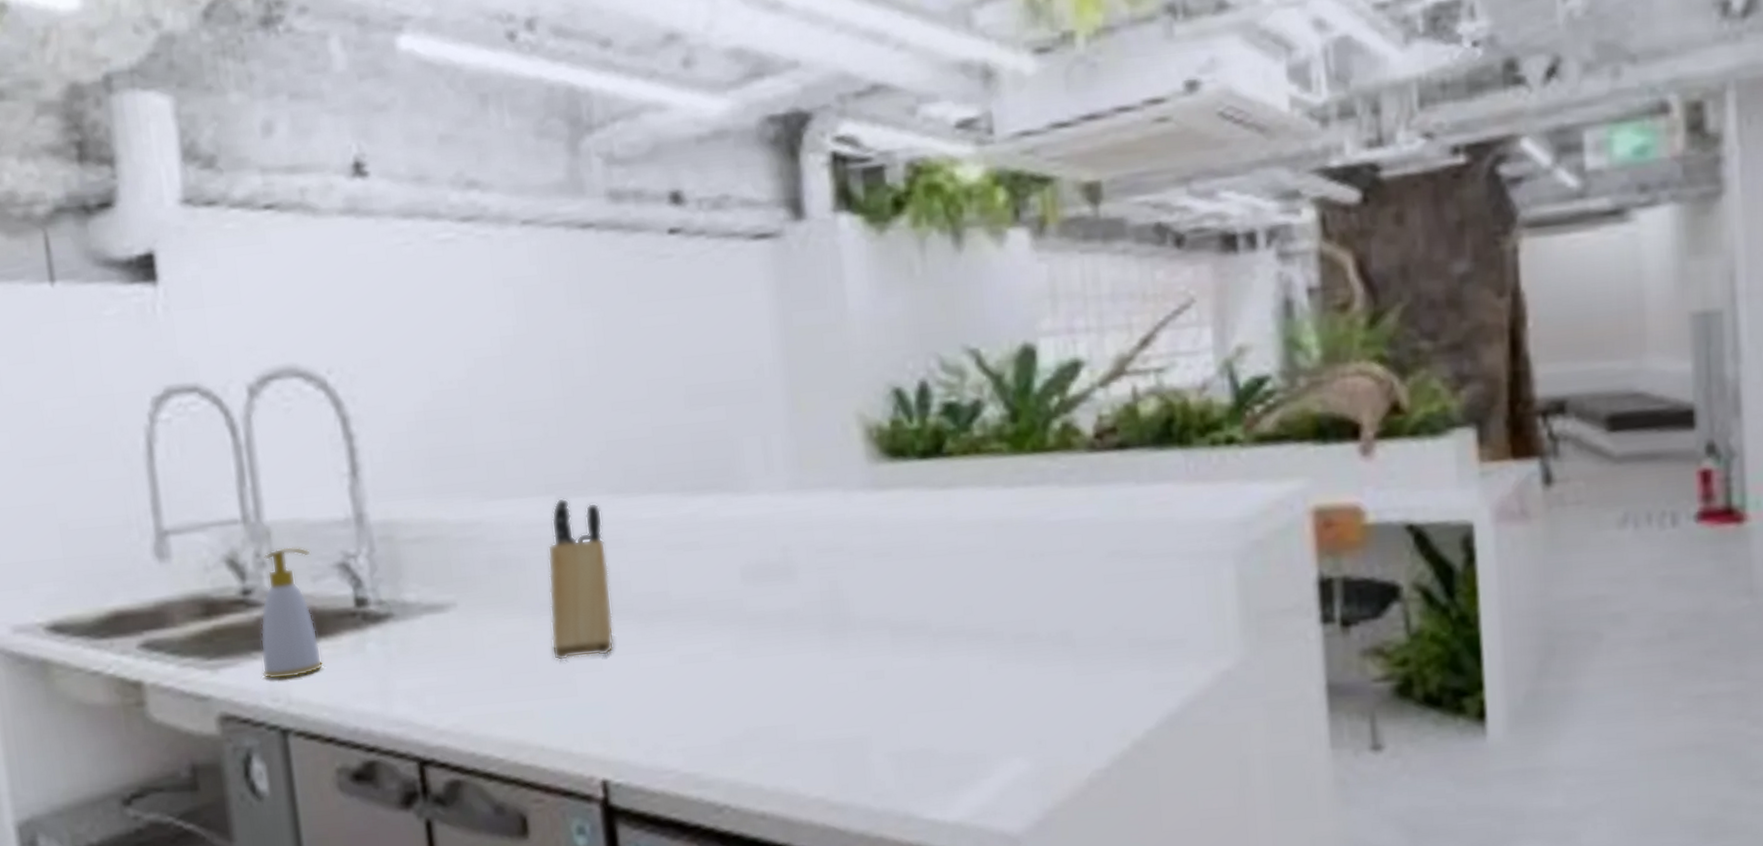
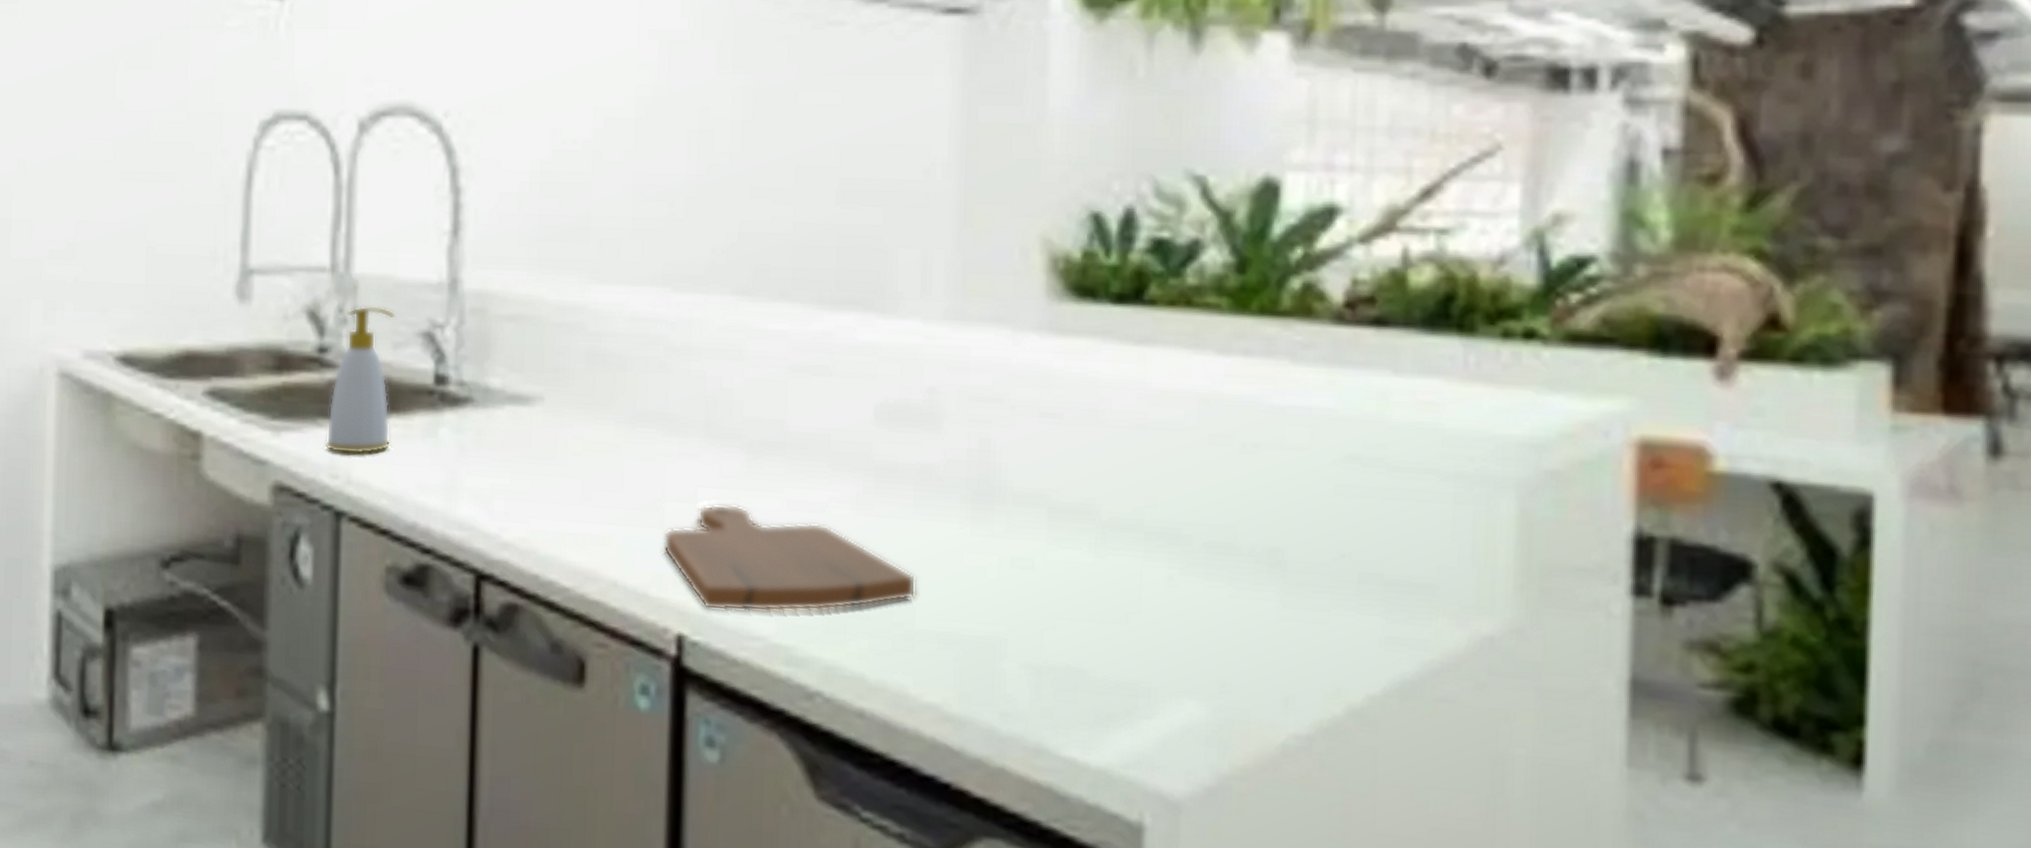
knife block: present [547,498,614,661] -> none [642,292,722,486]
cutting board: none [578,666,795,756] -> present [663,504,917,612]

